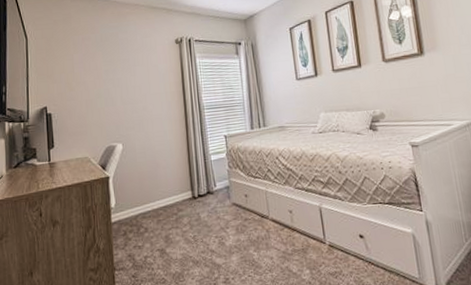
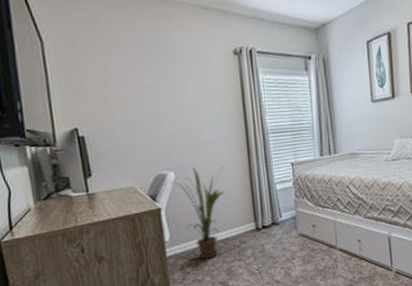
house plant: none [119,139,165,227] -> present [170,166,225,260]

